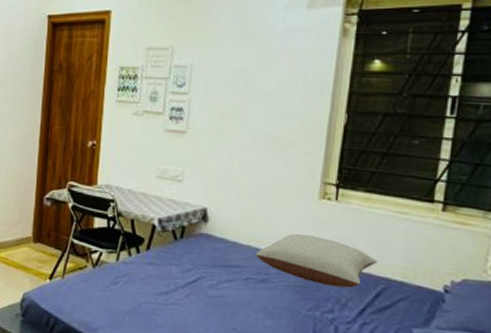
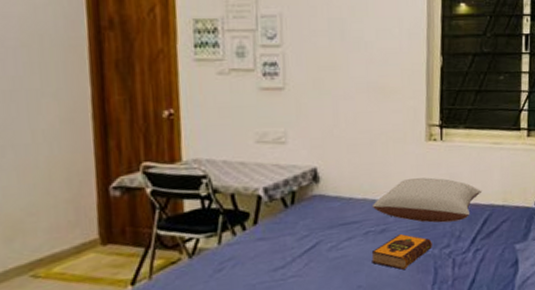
hardback book: none [249,287,314,324] -> present [371,233,432,270]

